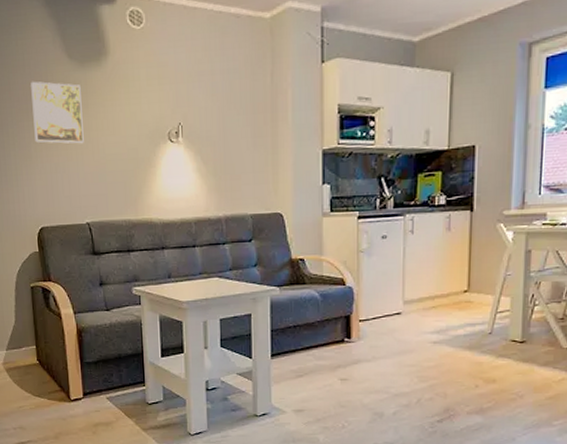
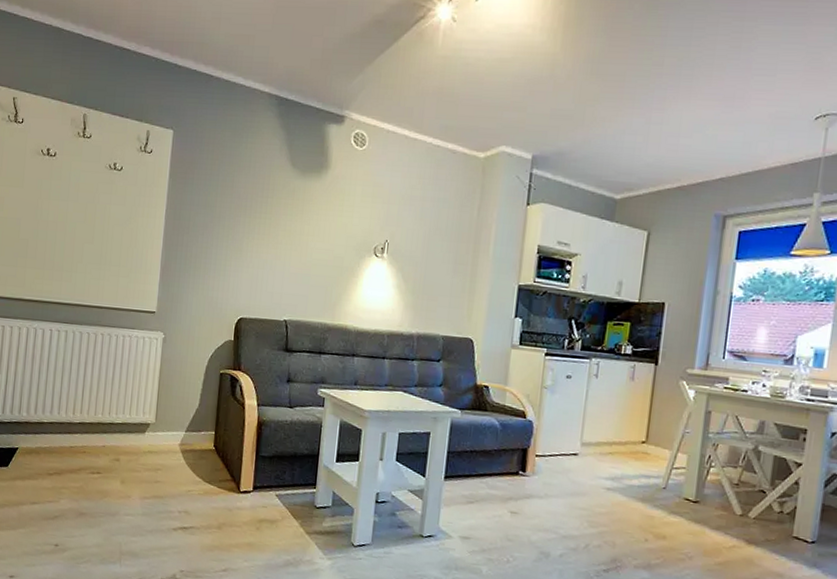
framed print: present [31,81,84,144] -> none [248,182,299,246]

